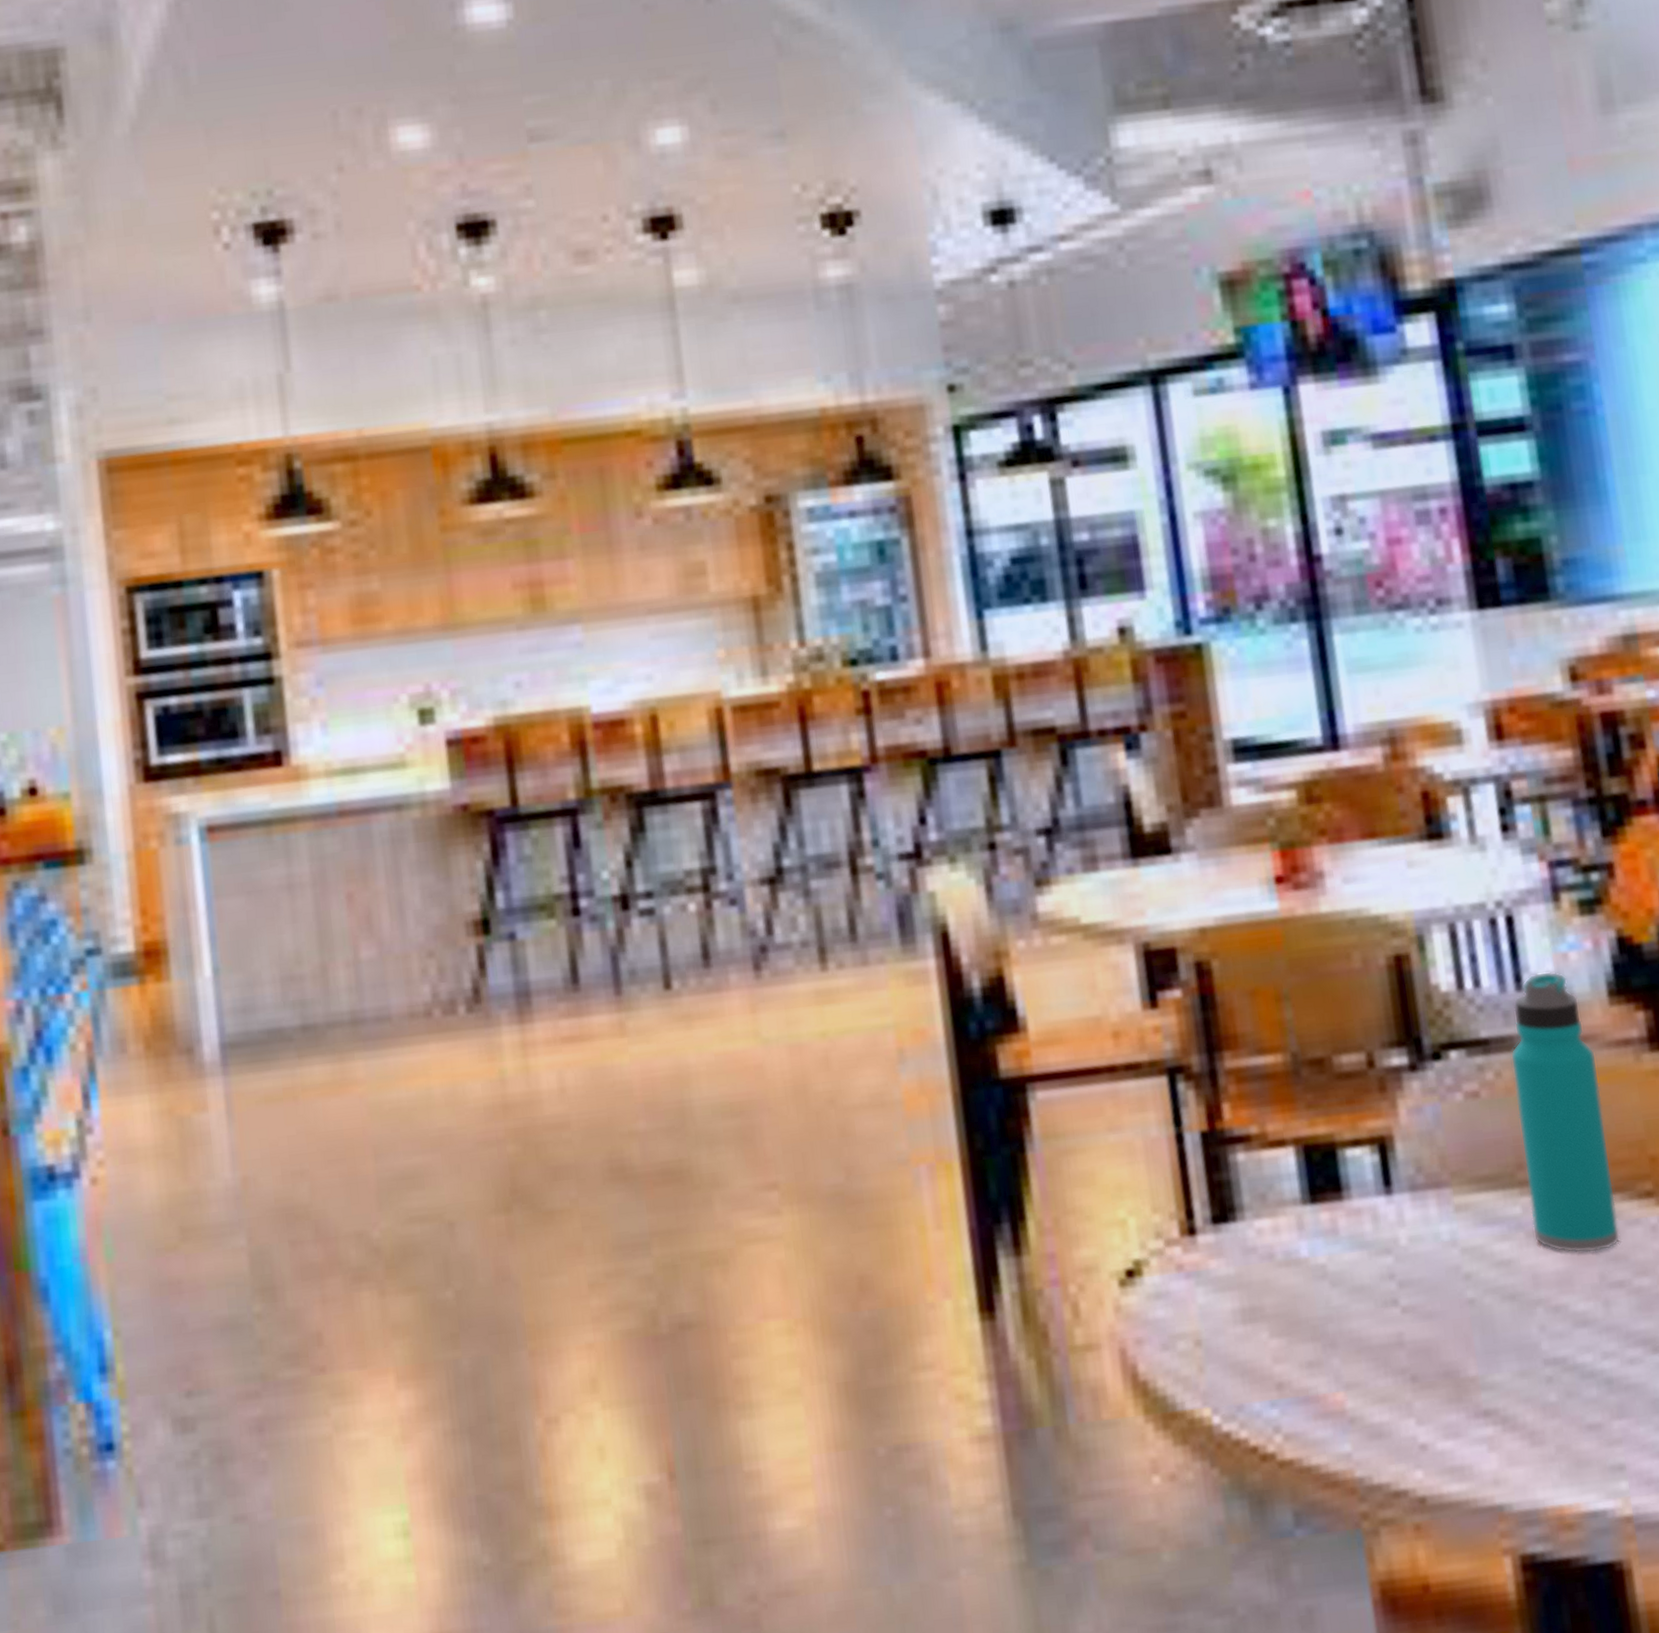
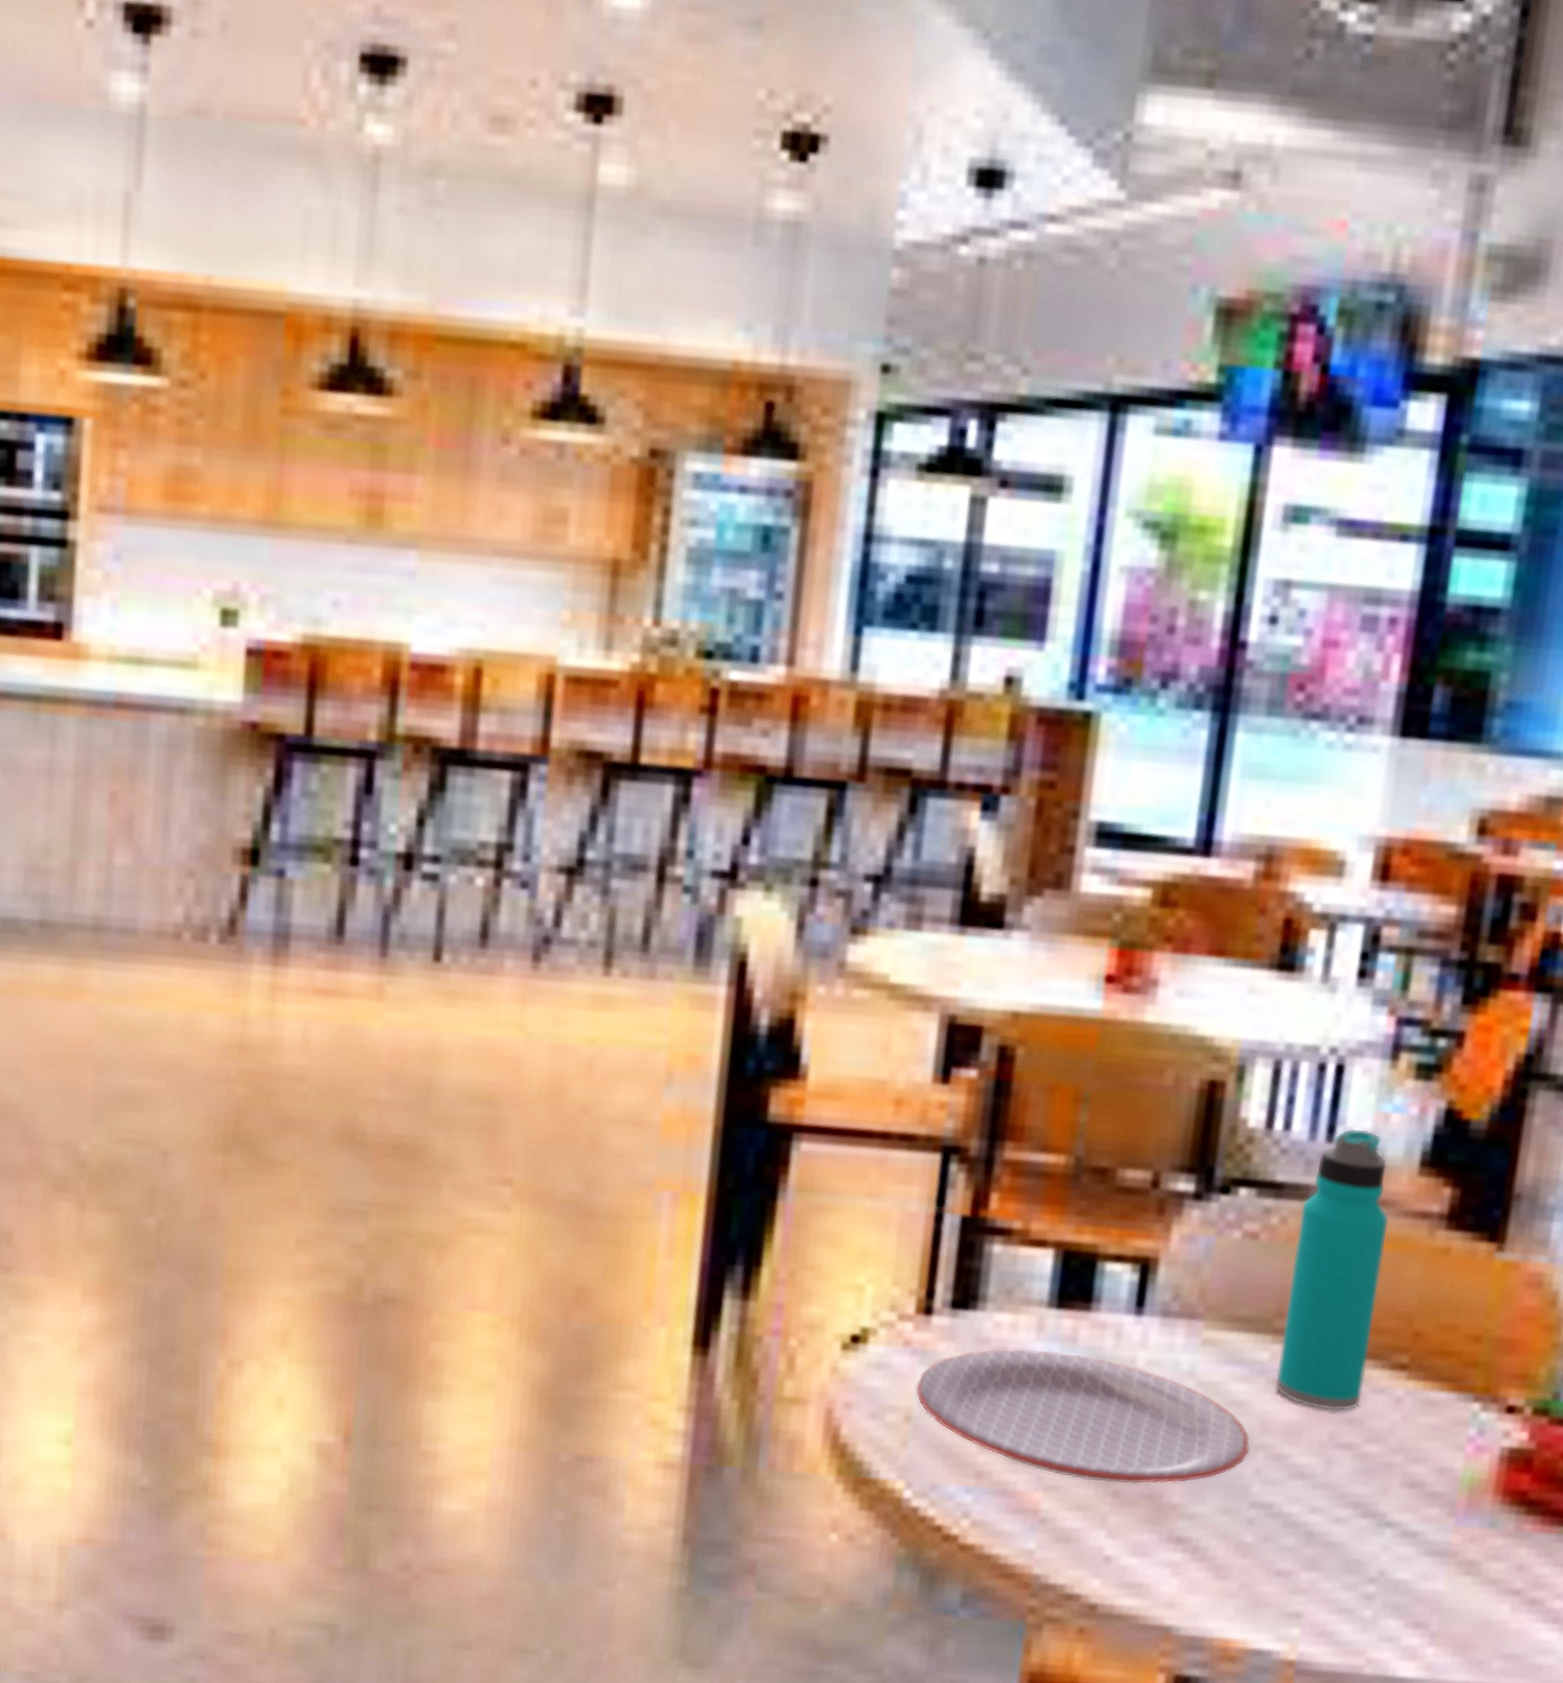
plate: none [1198,1245,1530,1371] -> present [915,1349,1251,1484]

